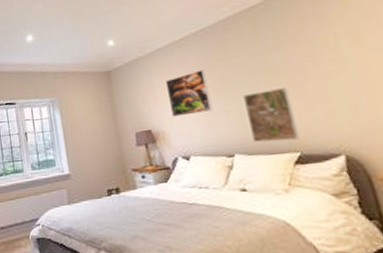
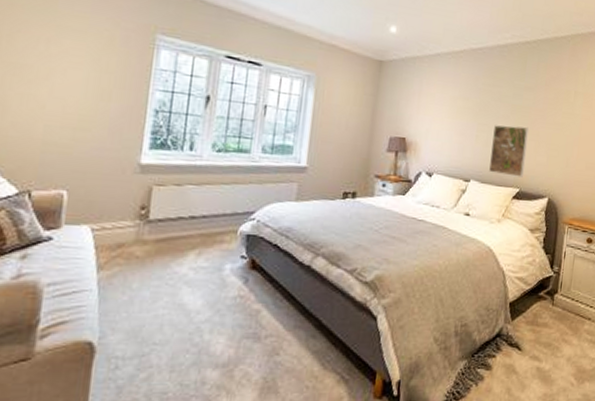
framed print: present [166,69,213,117] -> none [429,88,471,133]

